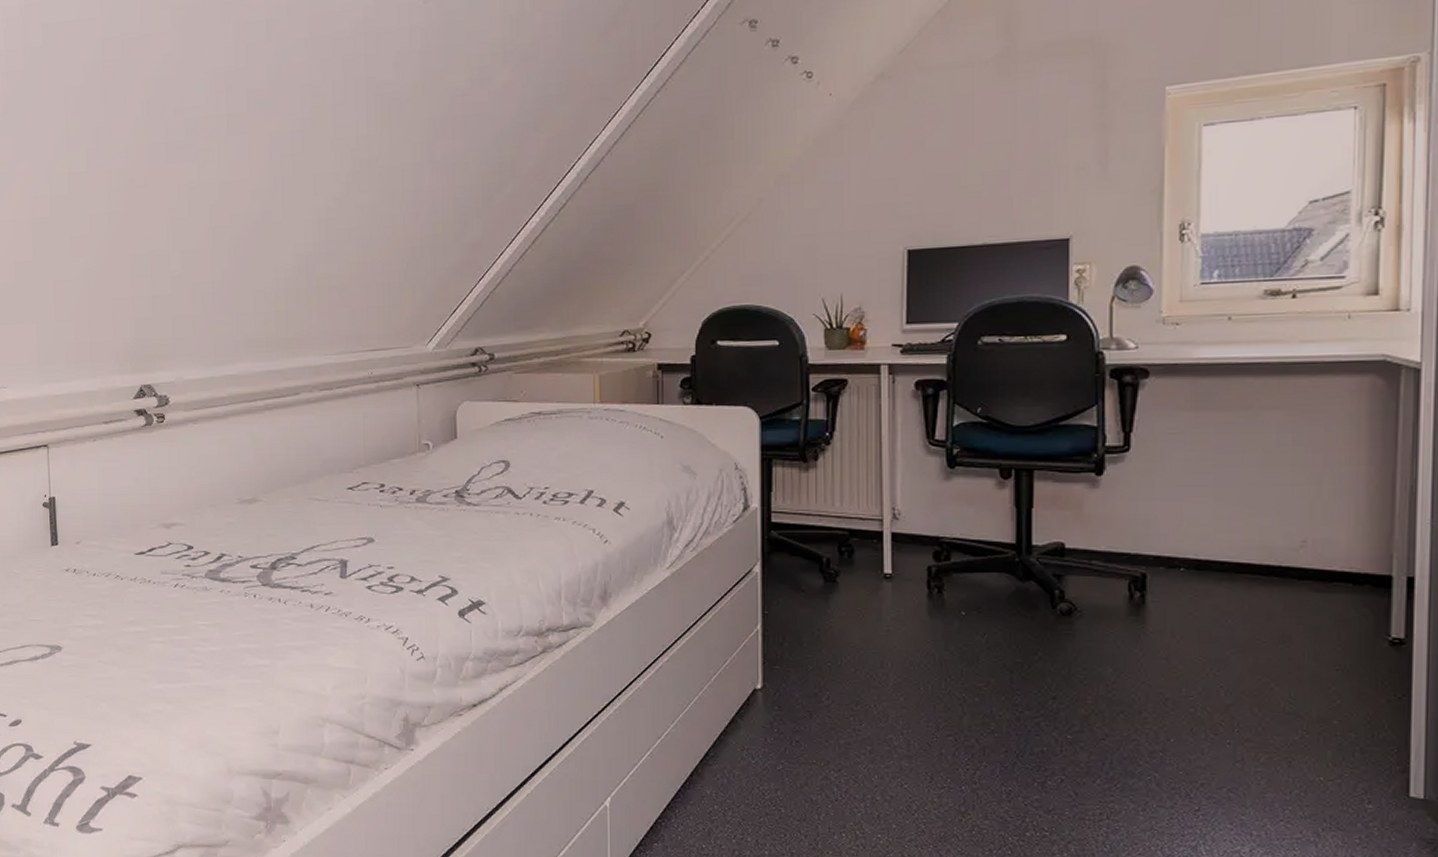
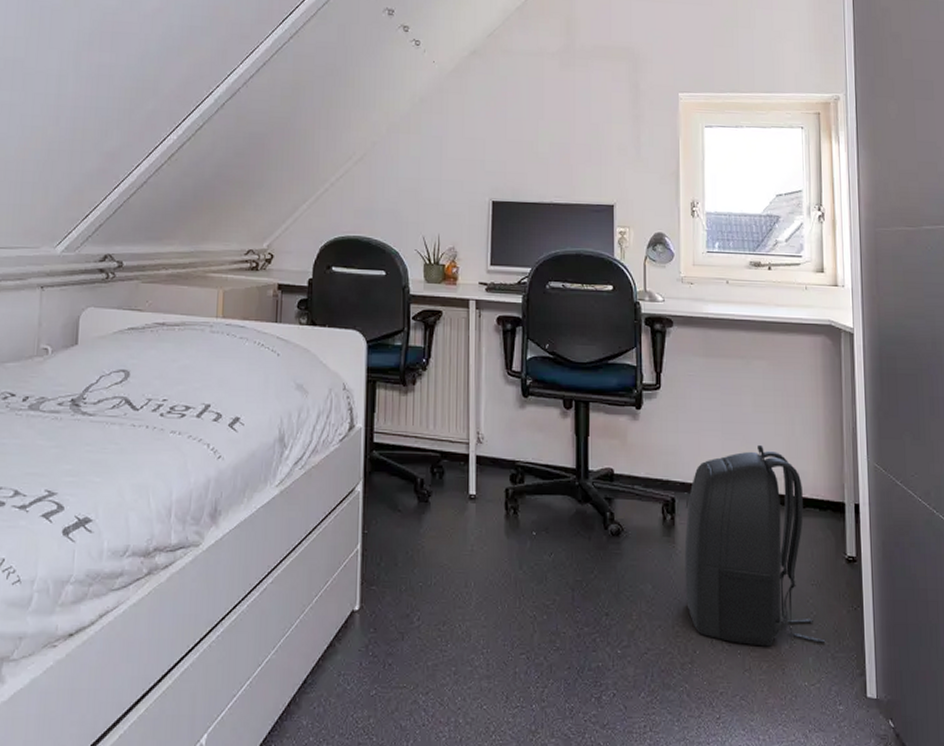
backpack: none [1157,510,1353,737] -> present [684,444,826,647]

